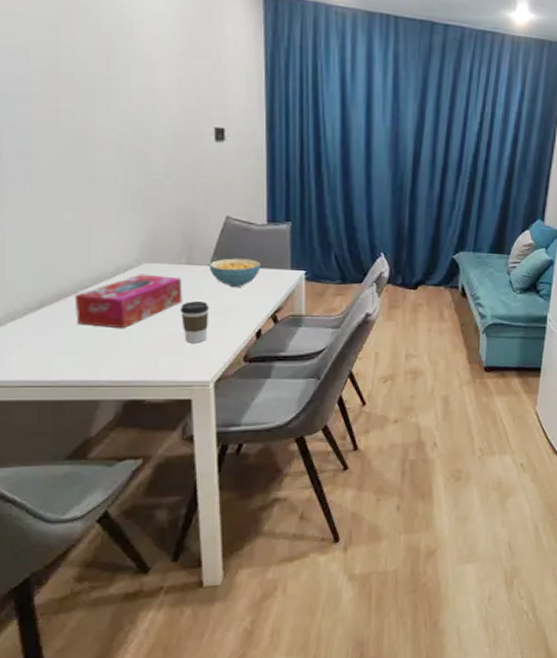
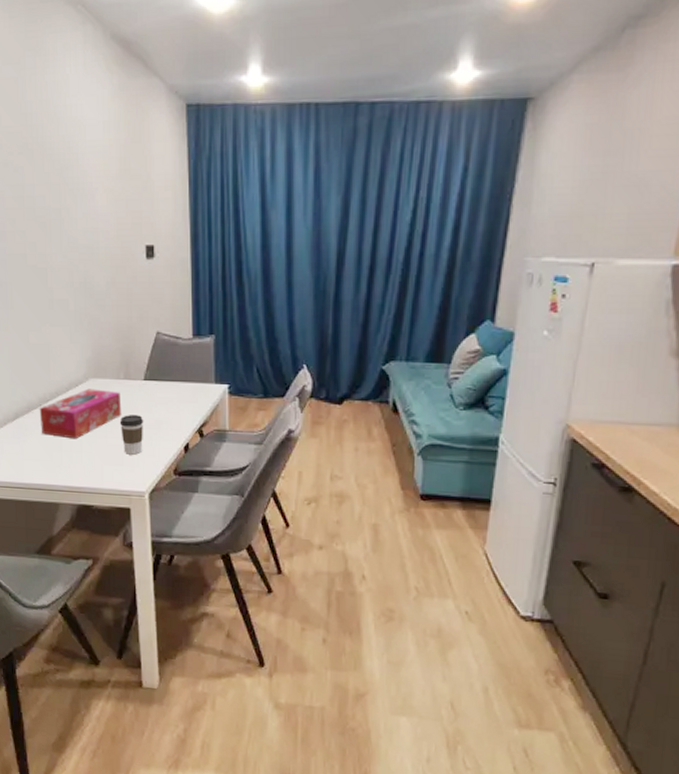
cereal bowl: present [209,258,260,287] -> none [142,372,187,401]

